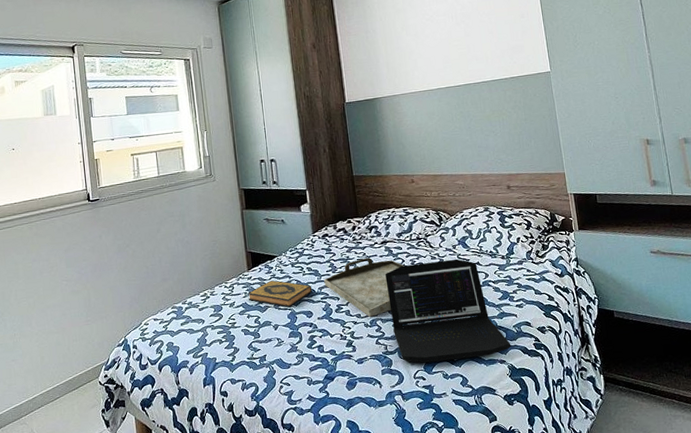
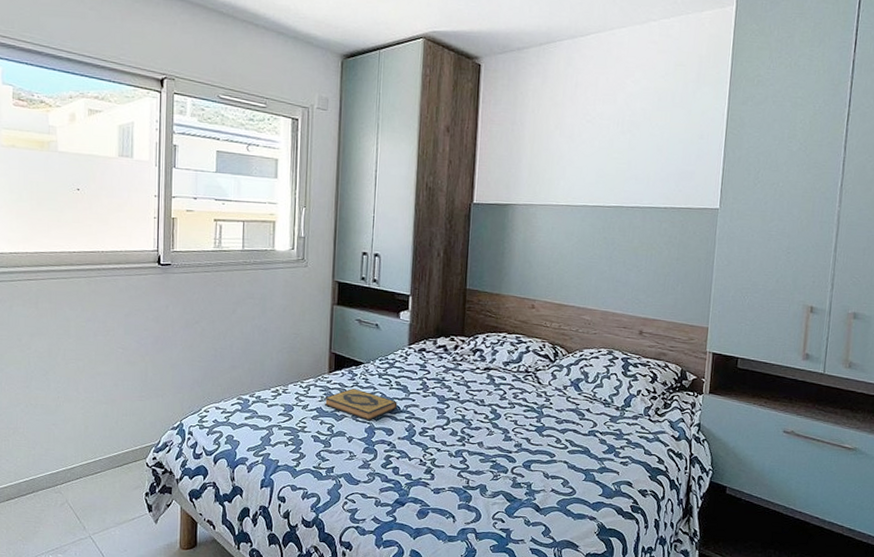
serving tray: present [324,258,404,317] -> none [412,382,505,447]
laptop: present [385,259,511,363] -> none [479,398,606,510]

